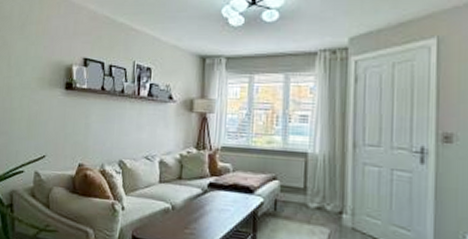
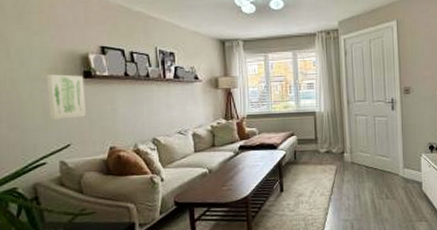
wall art: none [33,84,66,130] -> present [47,74,86,120]

